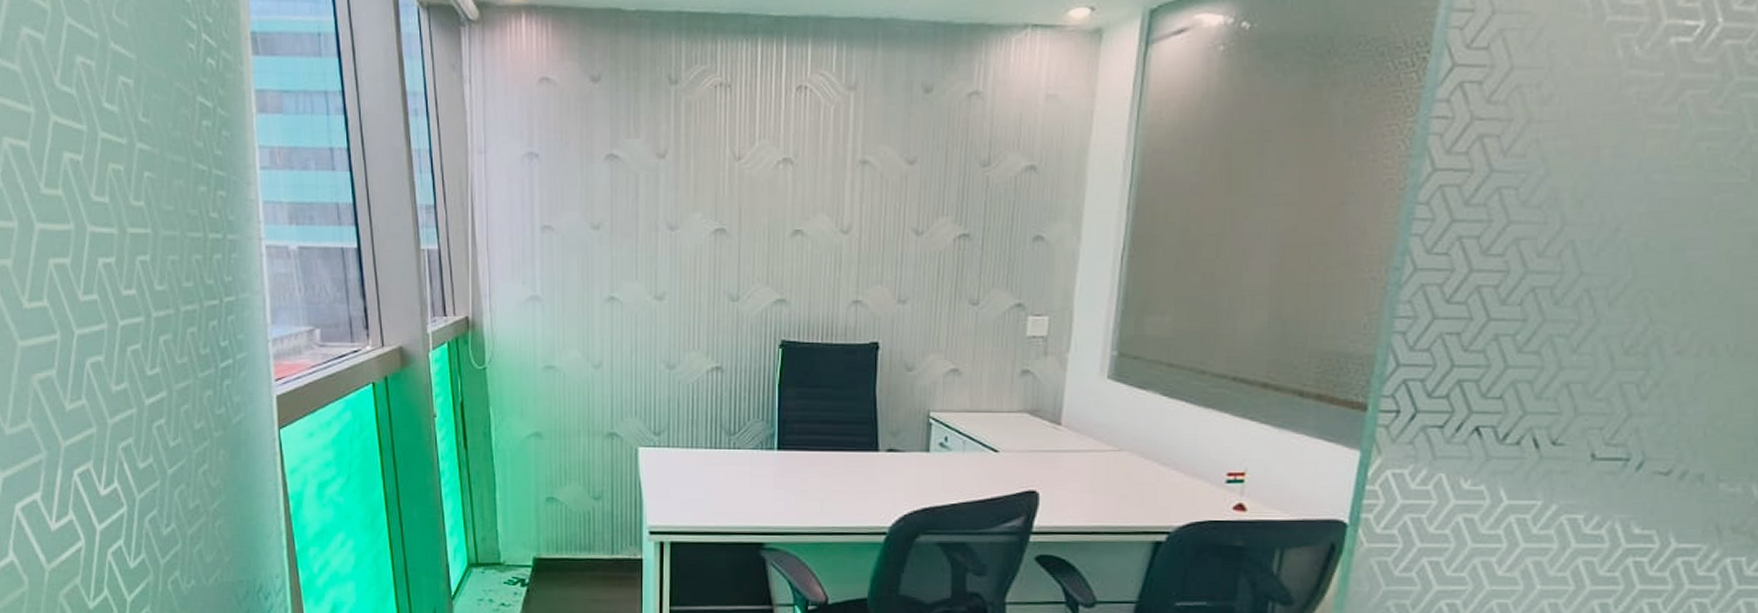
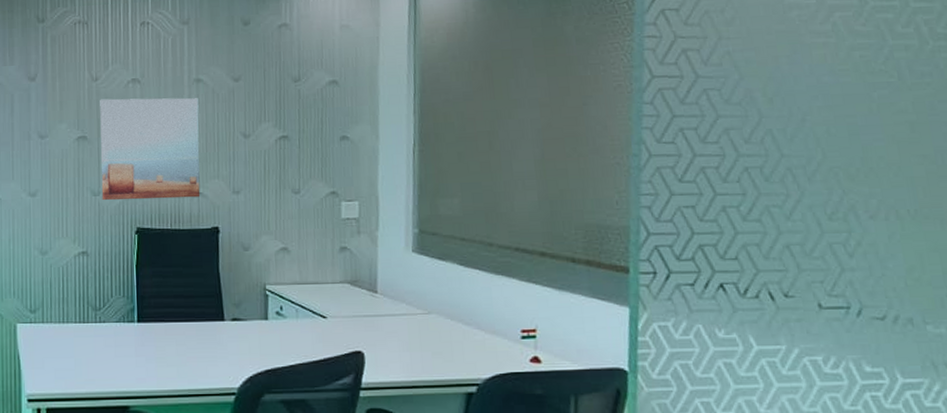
wall art: none [741,182,863,308] -> present [100,98,201,201]

